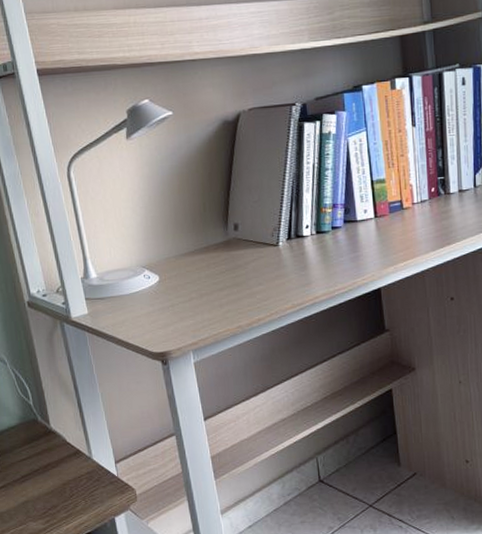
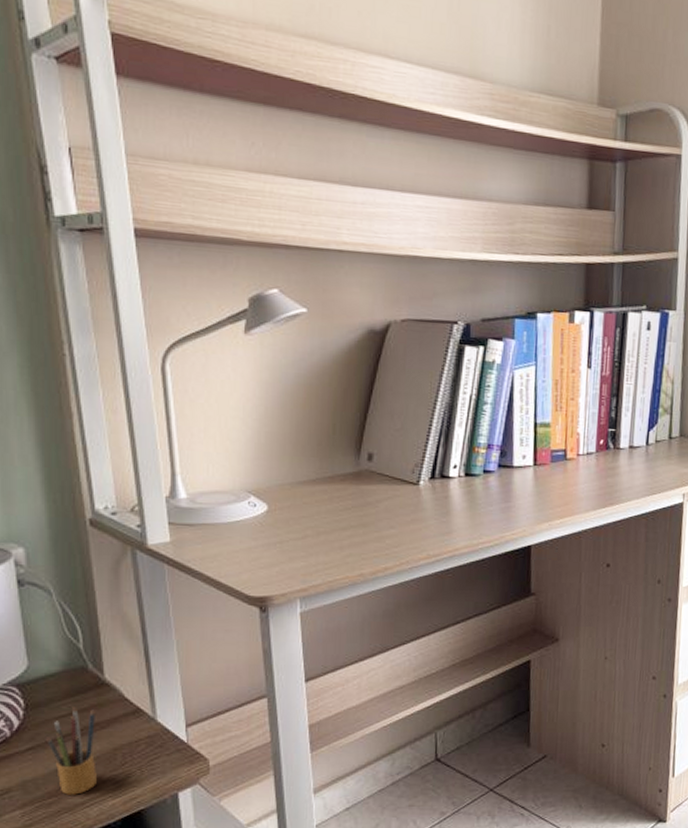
pencil box: none [13,451,53,523] -> present [46,706,97,795]

